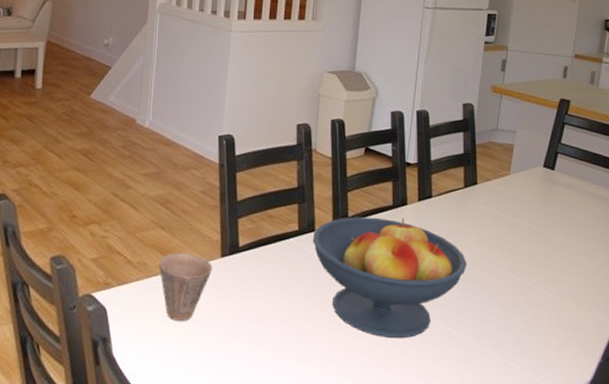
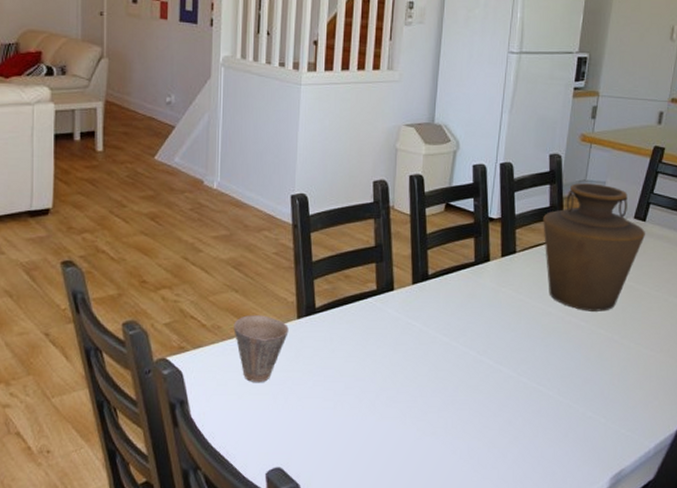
fruit bowl: present [312,217,467,339] -> none [391,275,552,395]
vase: none [457,132,554,258] -> present [543,183,645,311]

